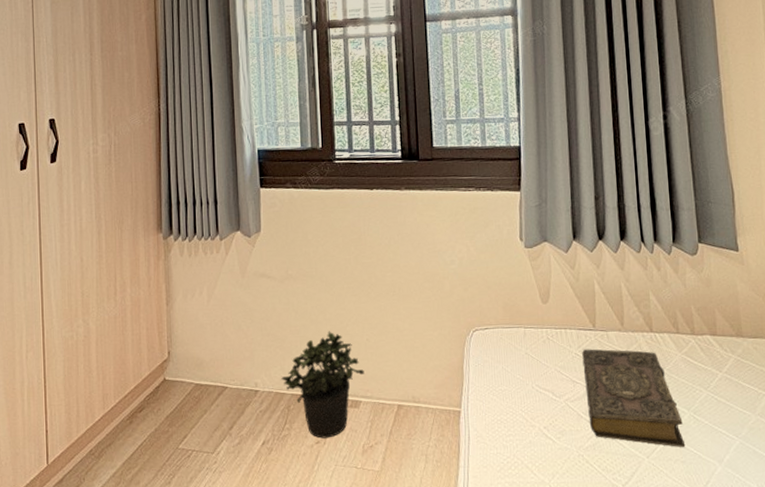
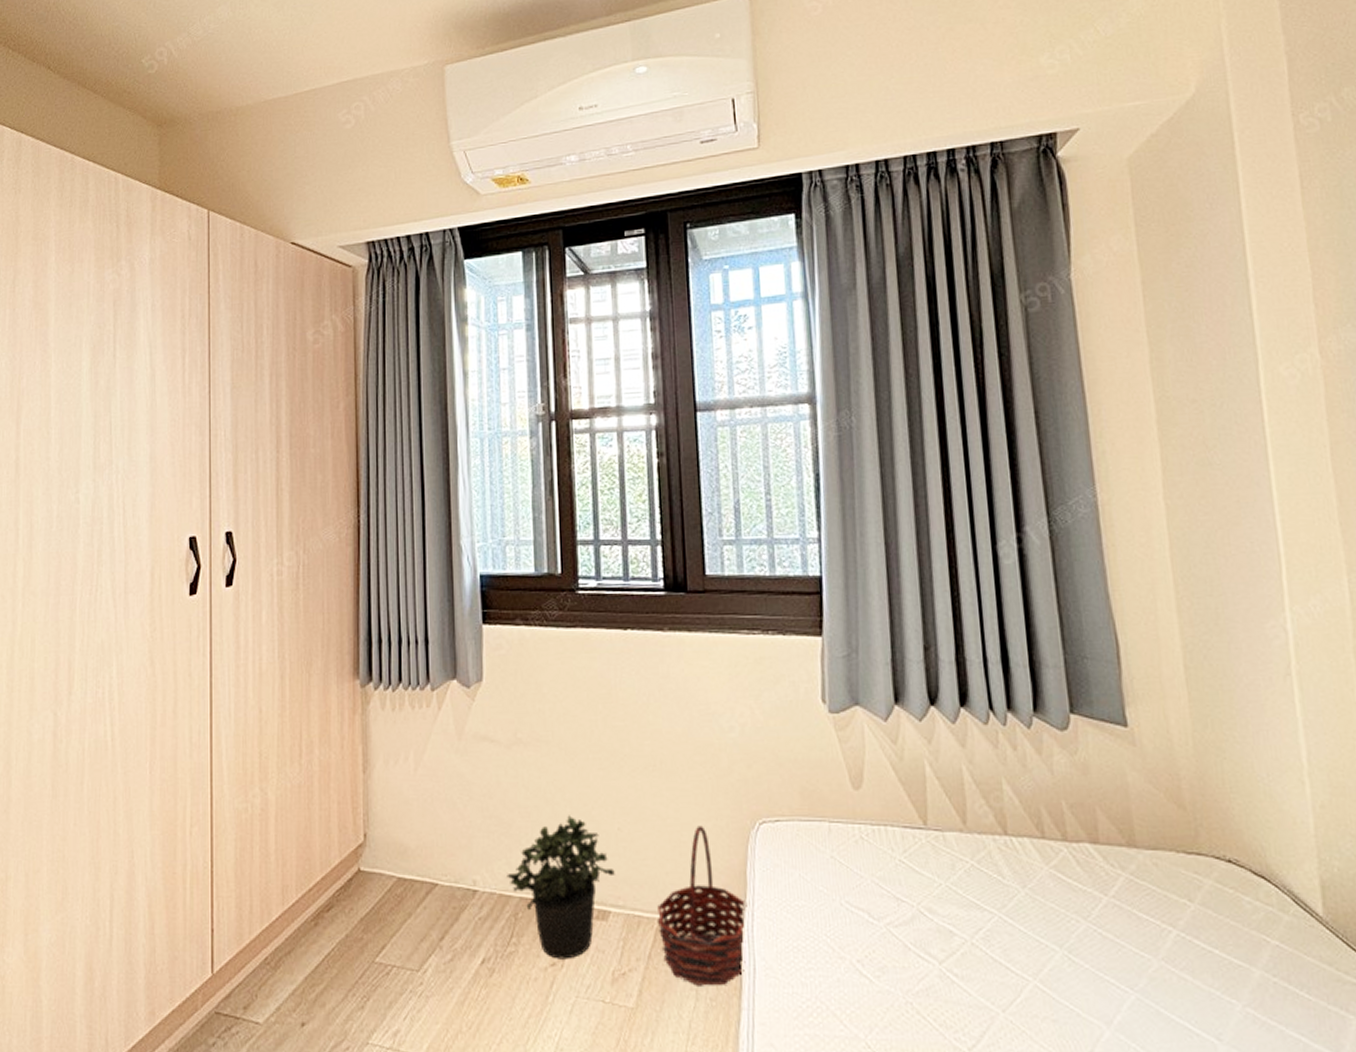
basket: none [396,334,464,452] -> present [657,826,747,986]
book: present [582,349,686,447] -> none [909,855,1058,999]

